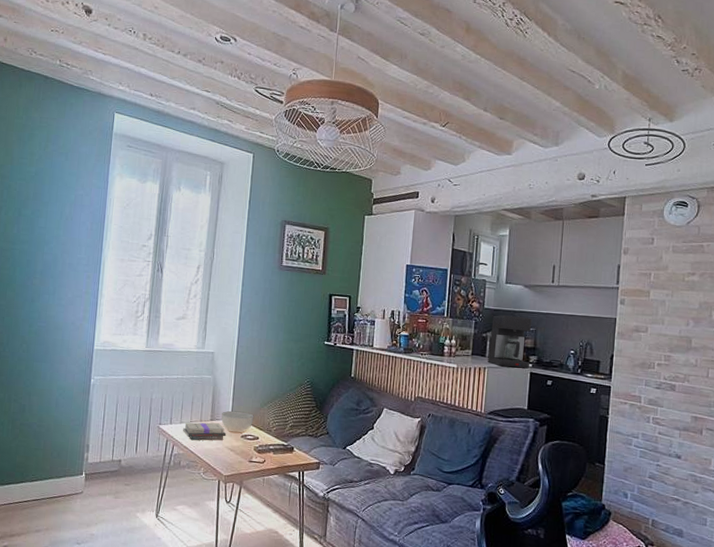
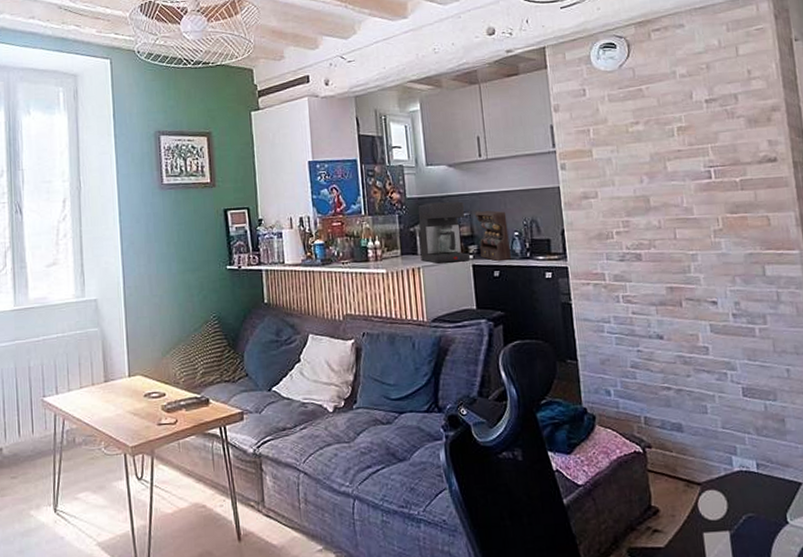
books: present [183,422,227,441] -> none [72,384,126,410]
bowl: present [221,410,255,434] -> none [117,365,157,394]
spice rack: none [539,328,567,374] -> present [475,210,511,262]

